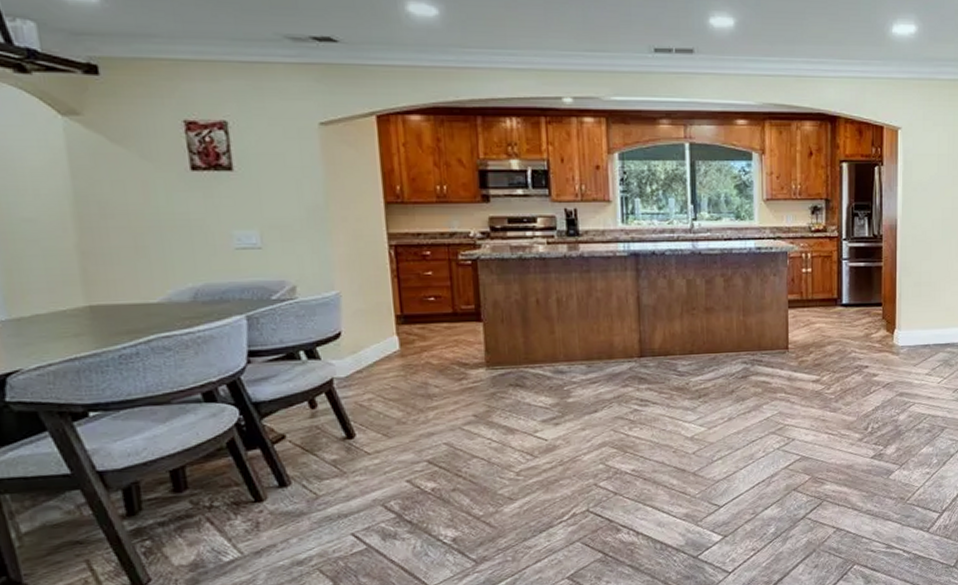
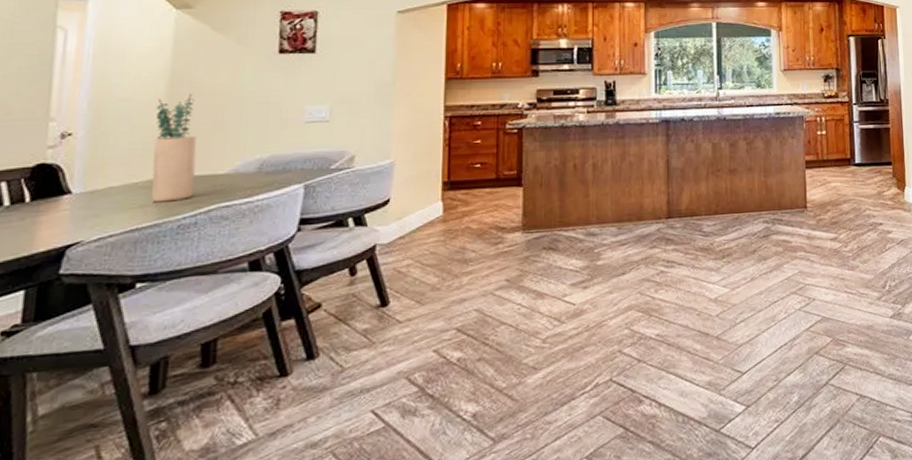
vase: none [65,215,128,332] -> present [151,94,197,203]

